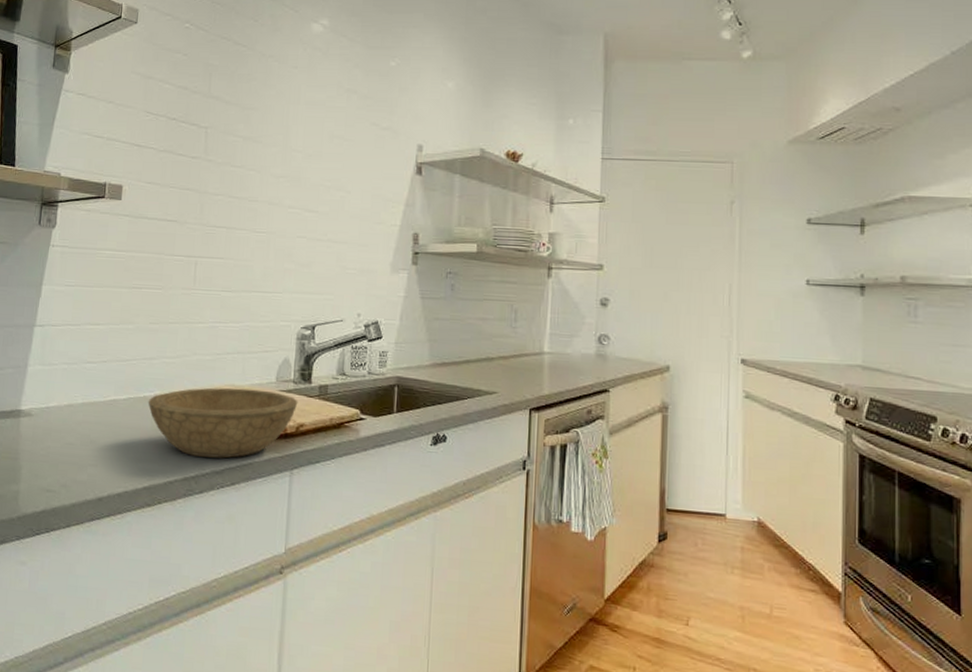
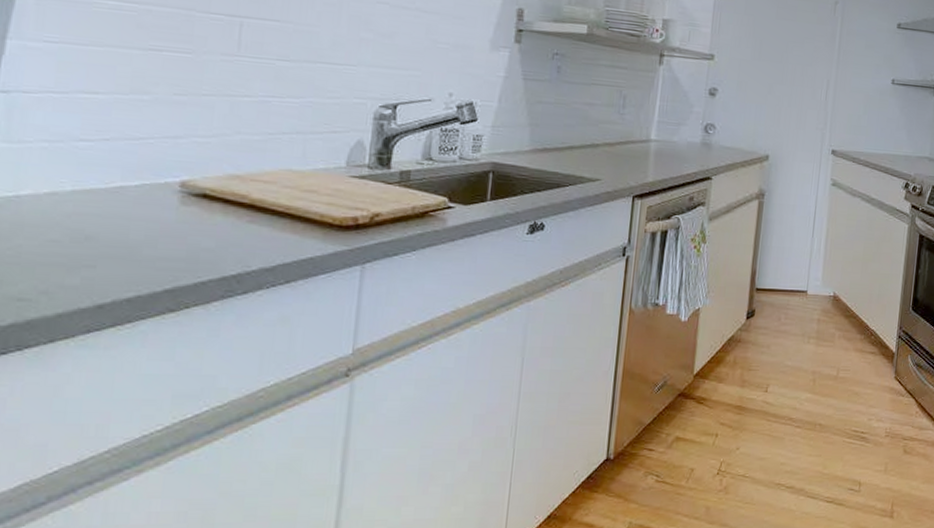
bowl: present [148,387,298,459] -> none [171,173,374,254]

